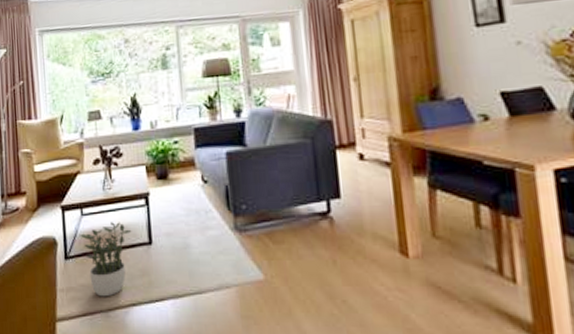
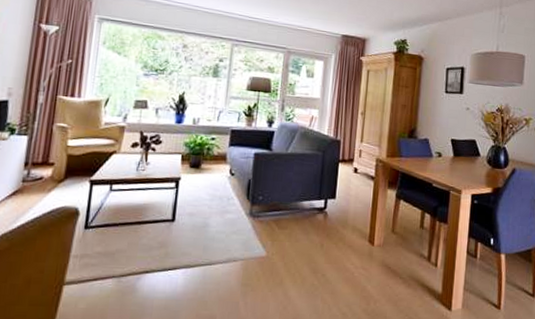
potted plant: present [80,222,132,297] -> none [105,199,158,264]

